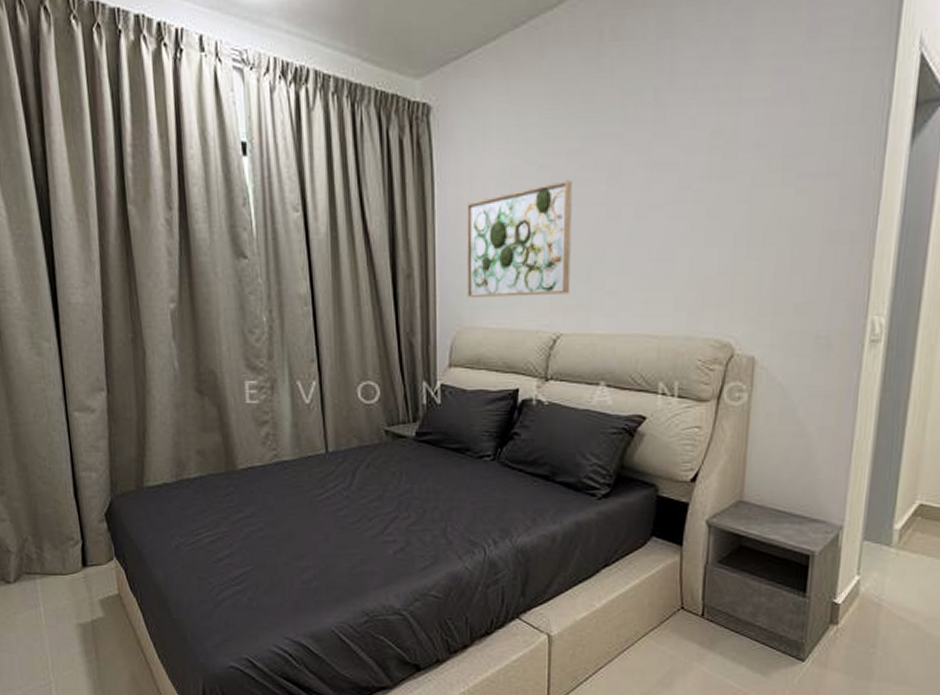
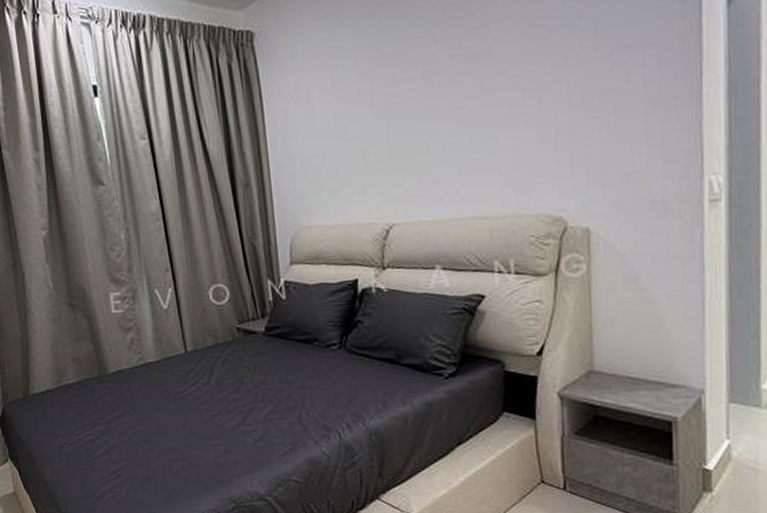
wall art: present [467,180,572,297] -> none [294,81,398,199]

